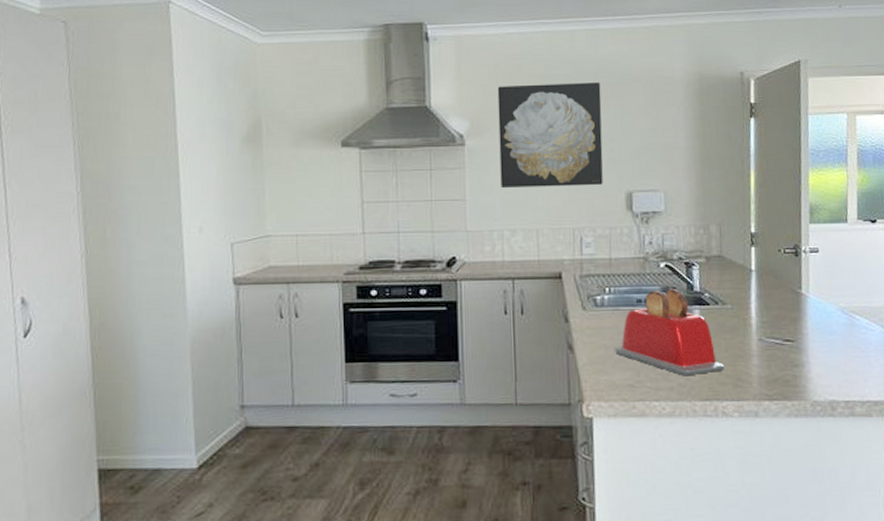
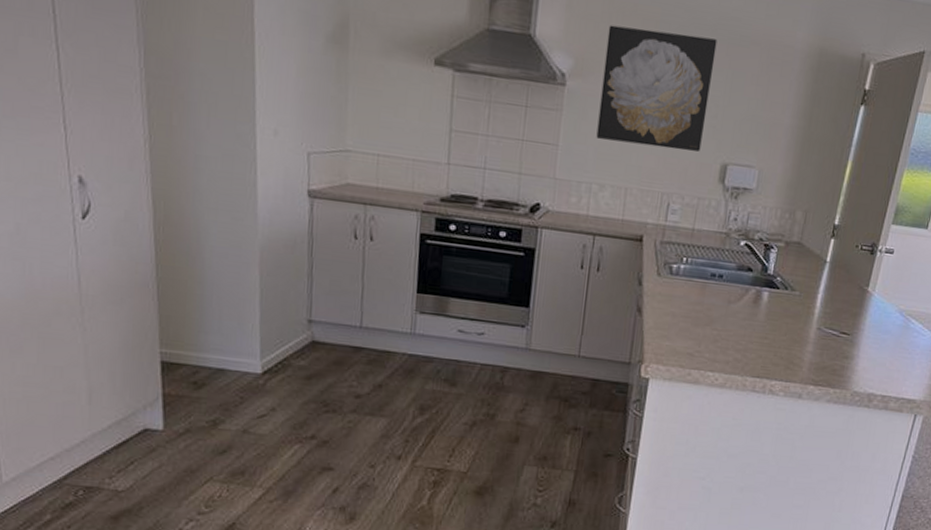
toaster: present [615,288,725,375] -> none [681,267,781,353]

